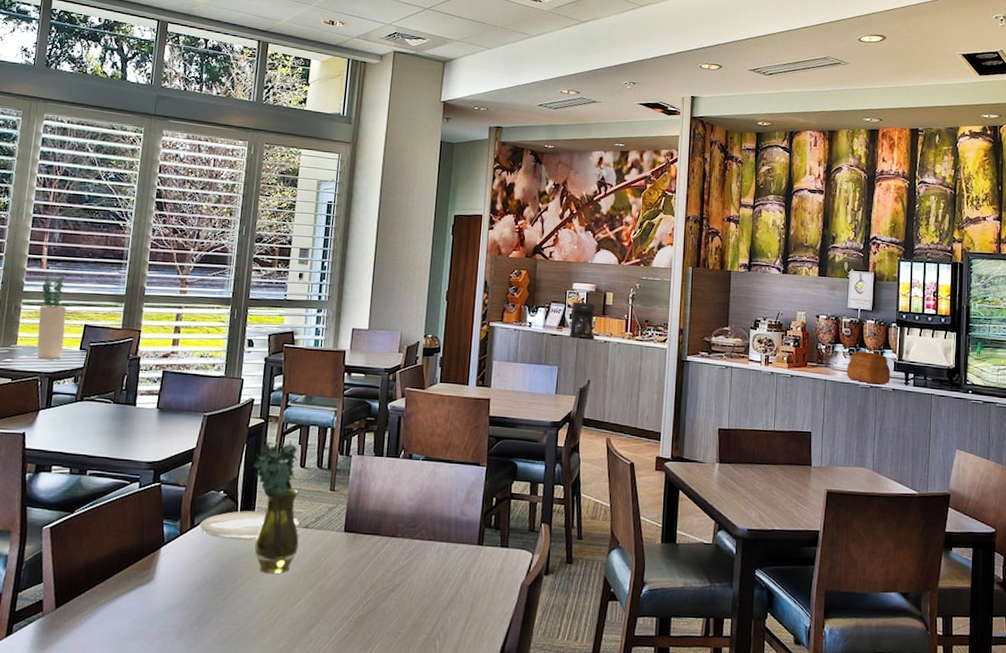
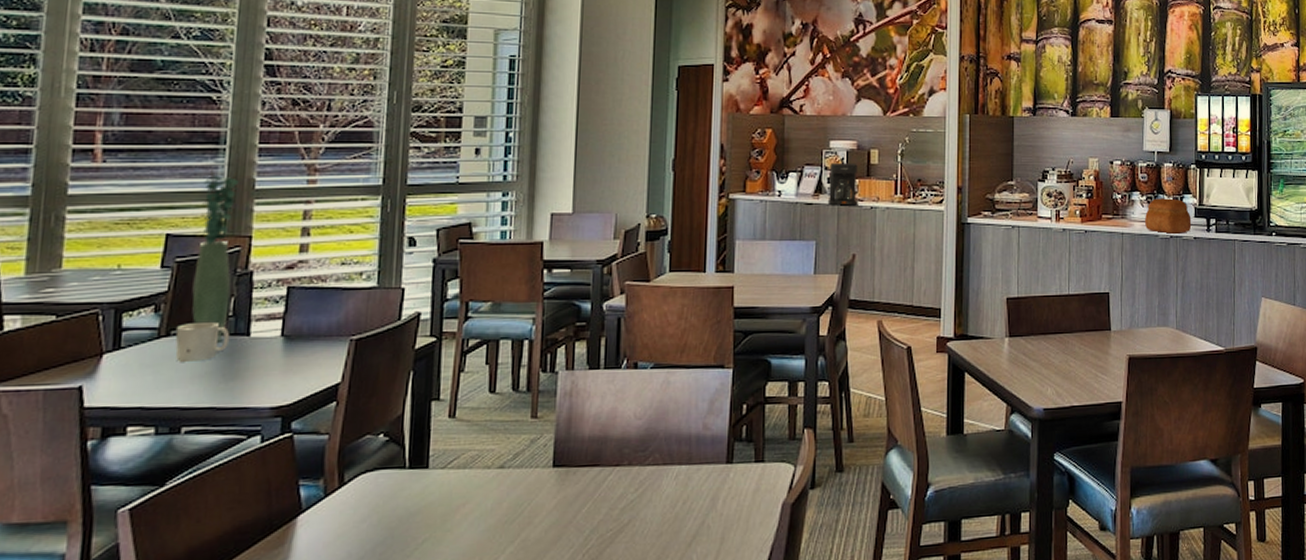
vase: present [36,272,67,360] -> none [93,166,137,286]
mug: none [86,392,123,423] -> present [175,321,230,363]
vase: none [98,278,135,410] -> present [191,169,239,344]
plate: present [198,510,299,540] -> none [350,453,492,495]
vase: present [252,437,299,574] -> none [423,360,492,532]

